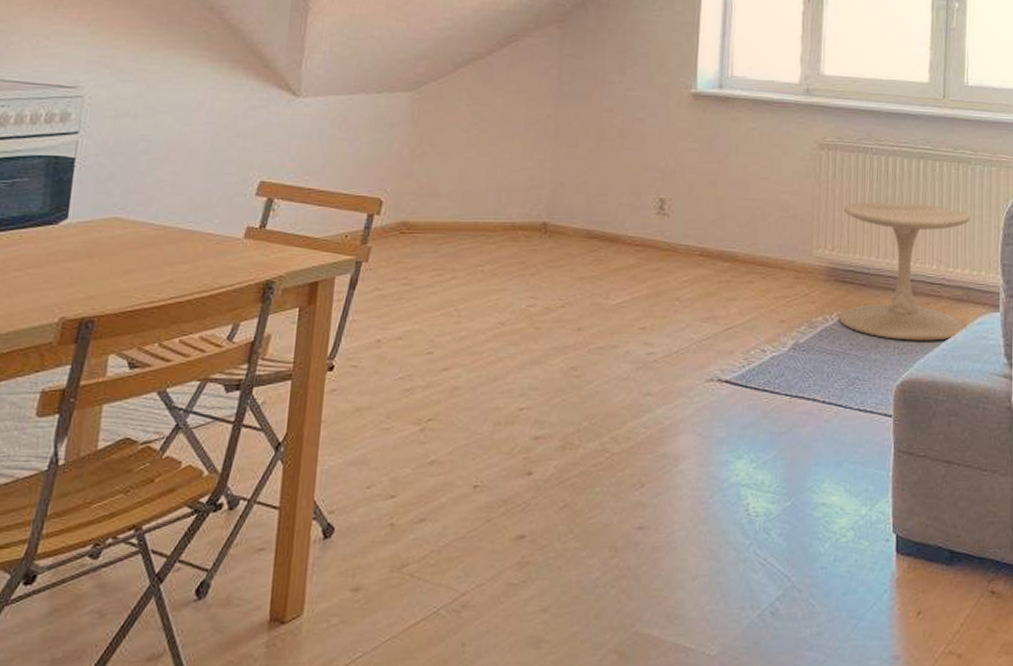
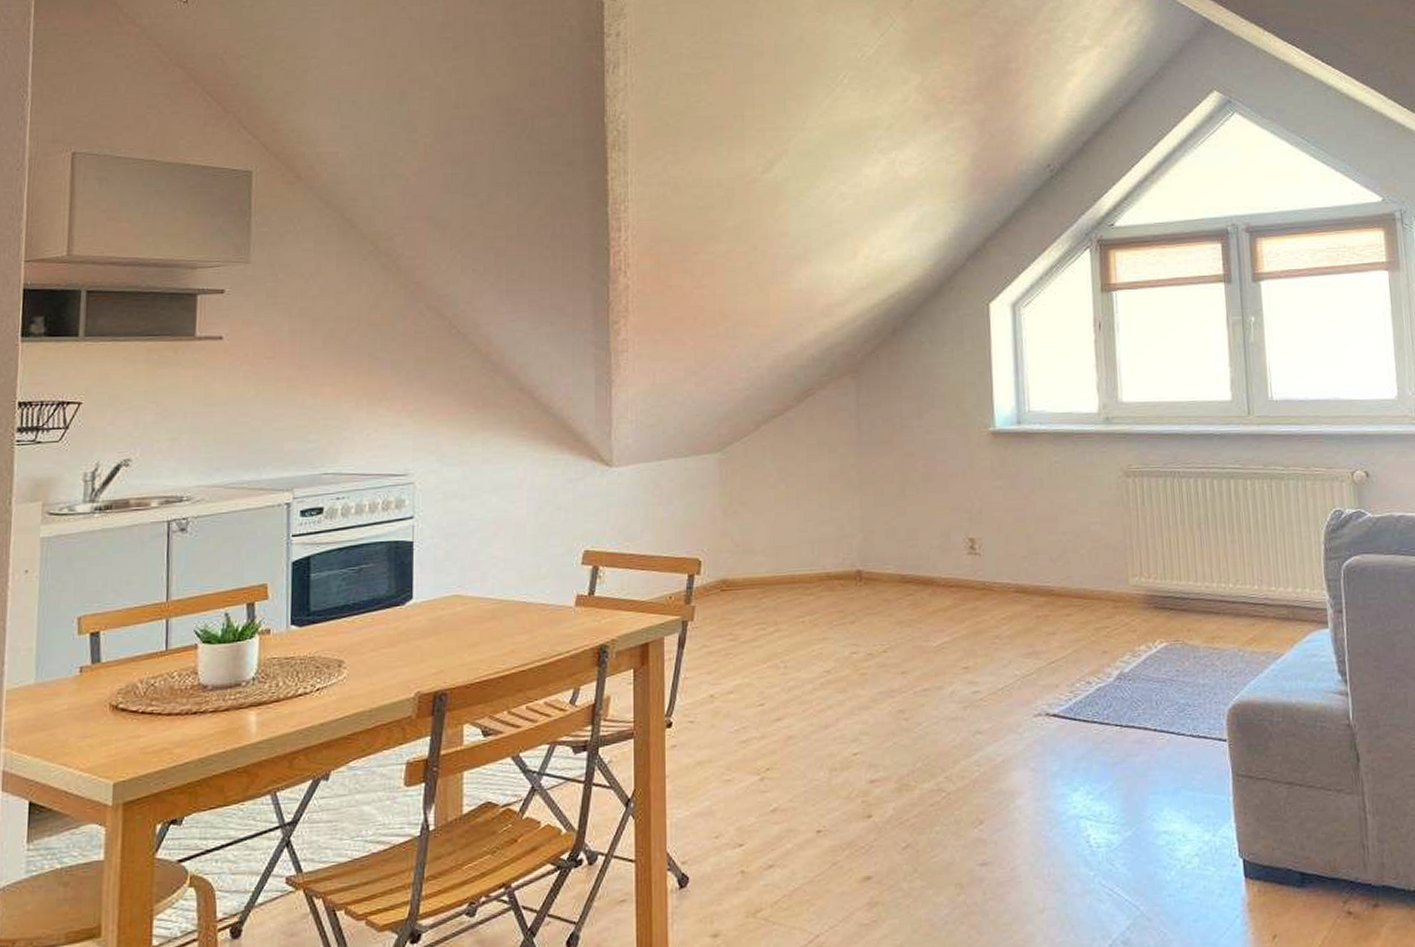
side table: present [839,202,970,341] -> none [1156,524,1296,664]

